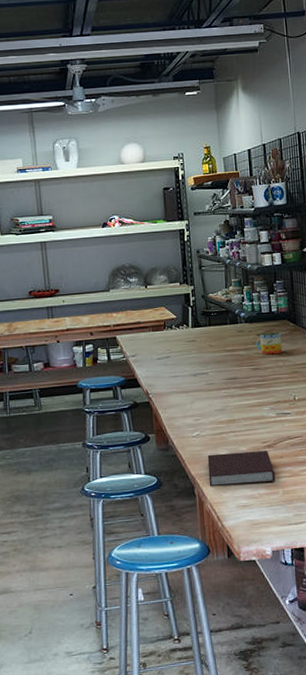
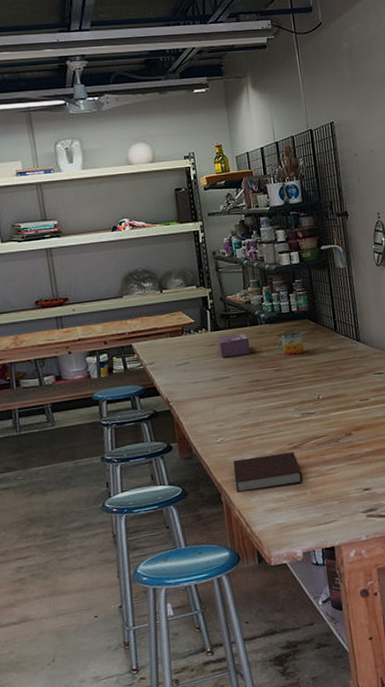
tissue box: none [198,331,230,354] -> present [218,333,251,358]

